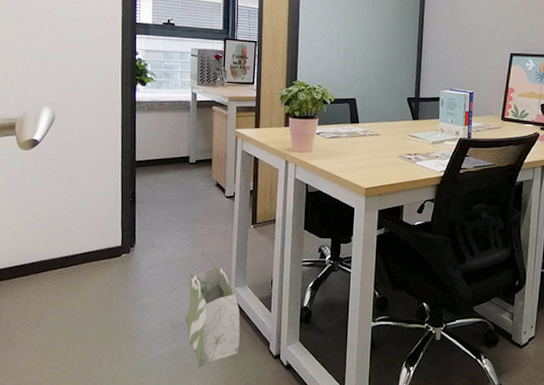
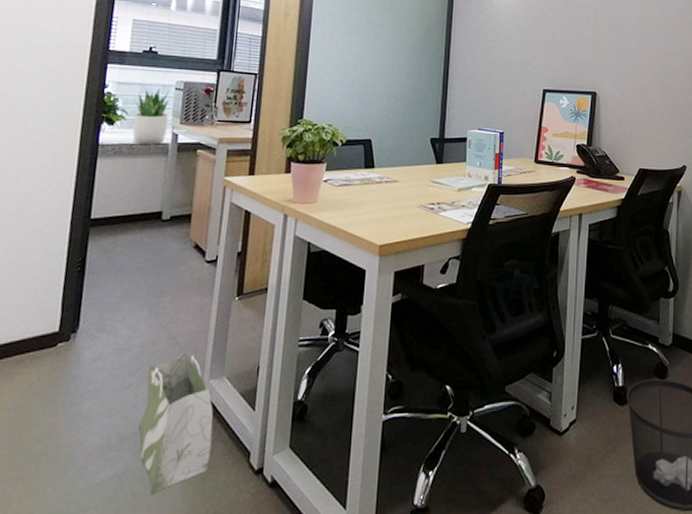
planter: none [160,54,188,102] -> present [132,88,171,145]

